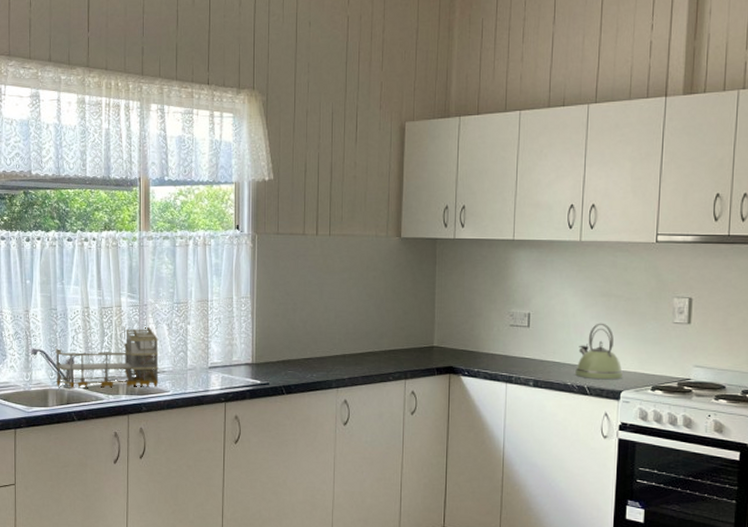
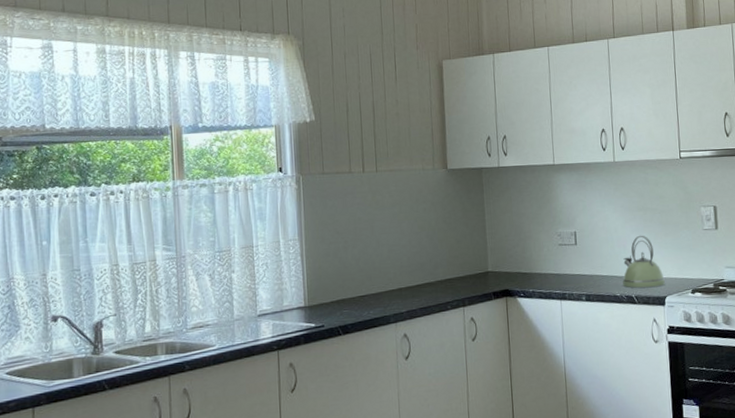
dish rack: present [55,327,159,388] -> none [80,280,203,355]

